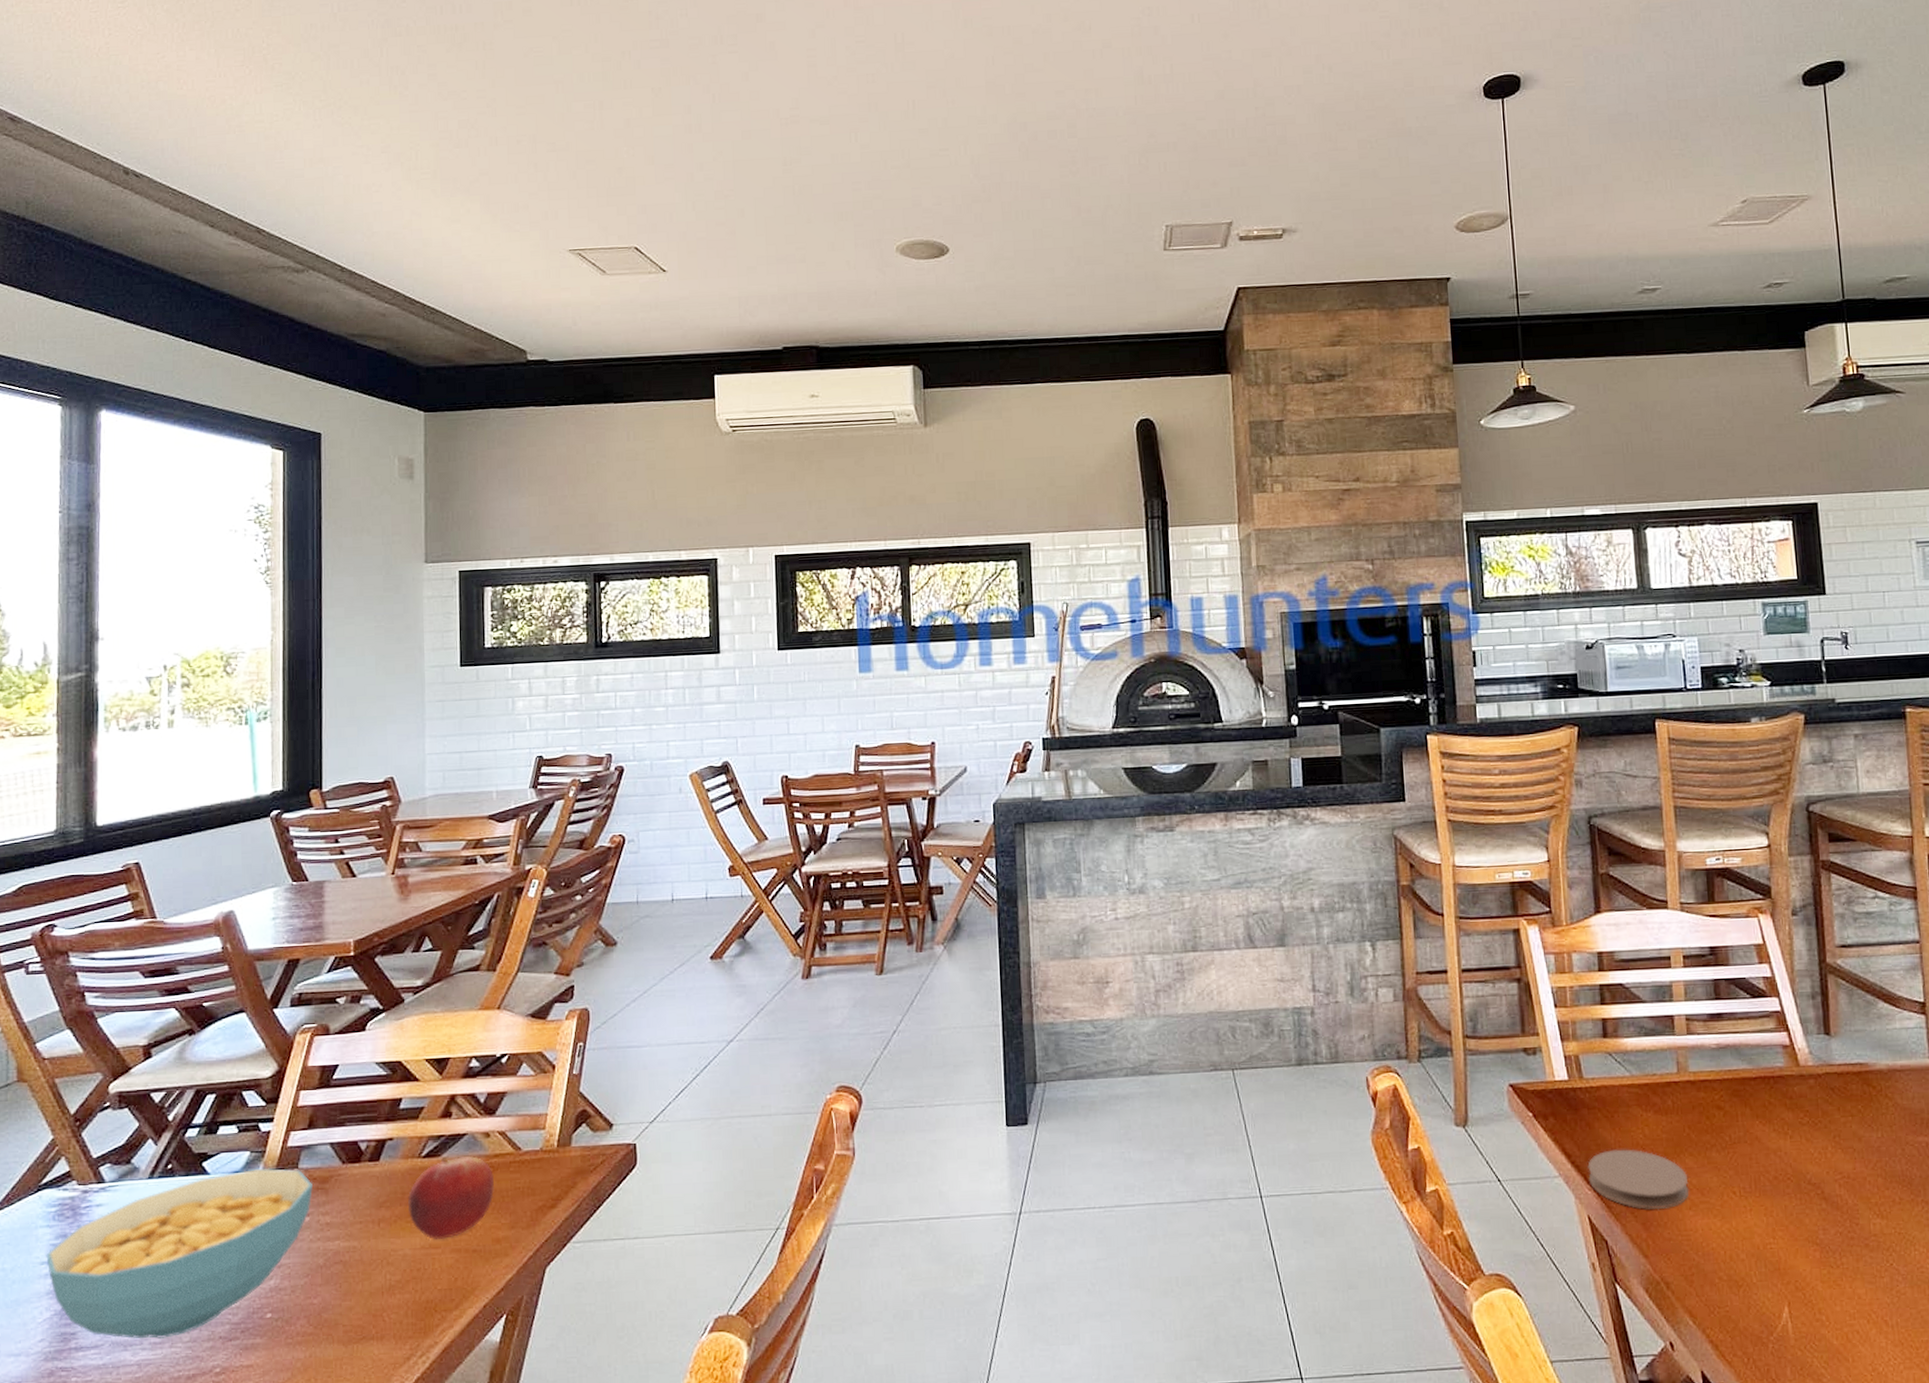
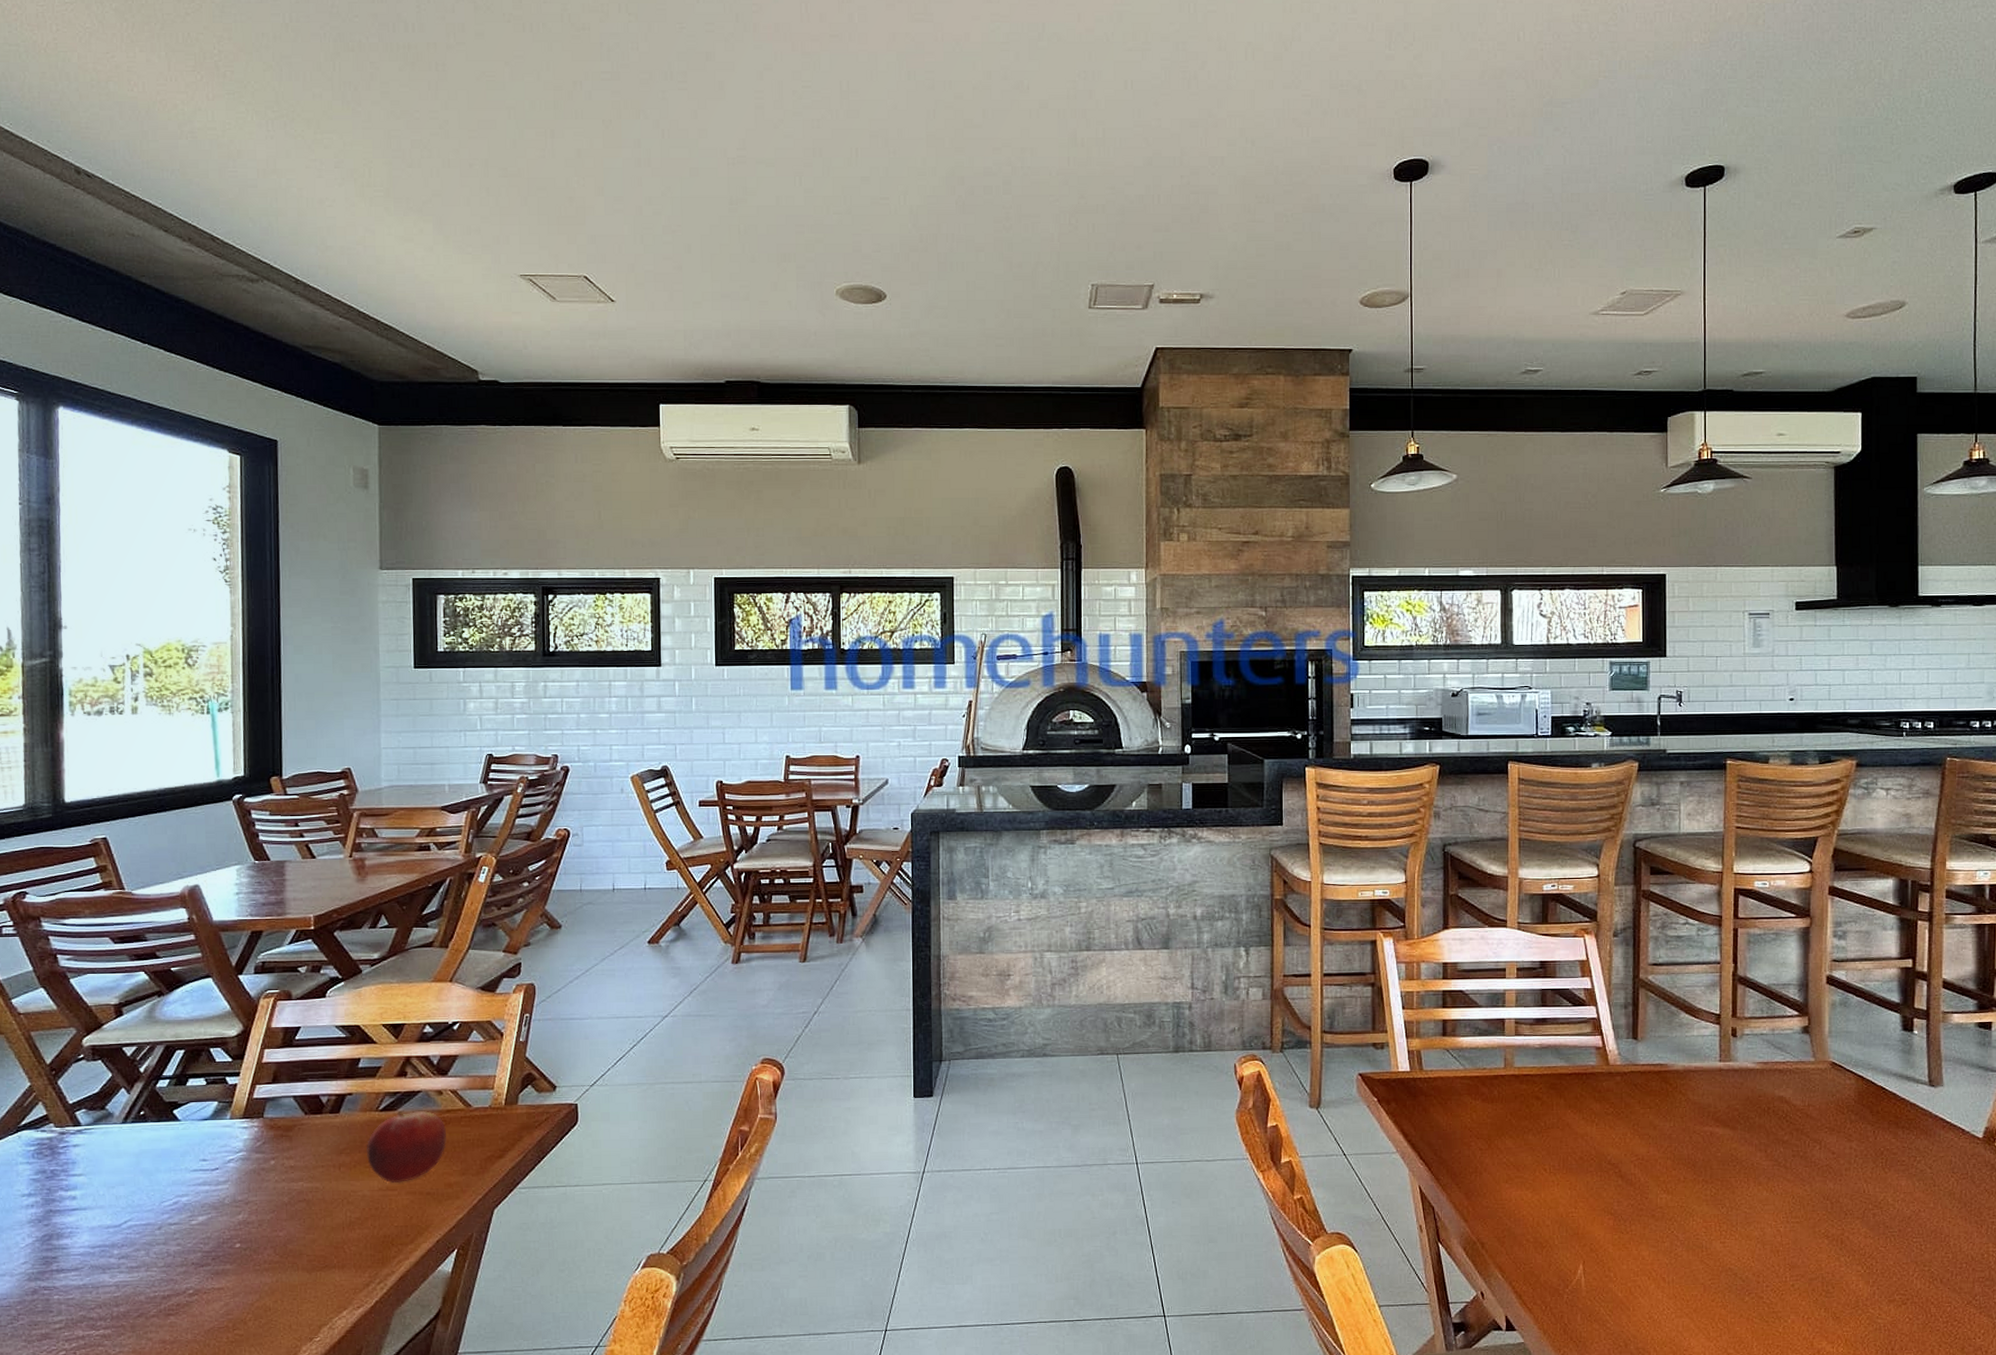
cereal bowl: present [46,1167,313,1339] -> none [27,1116,277,1264]
coaster: present [1587,1149,1689,1210] -> none [1422,1131,1507,1183]

